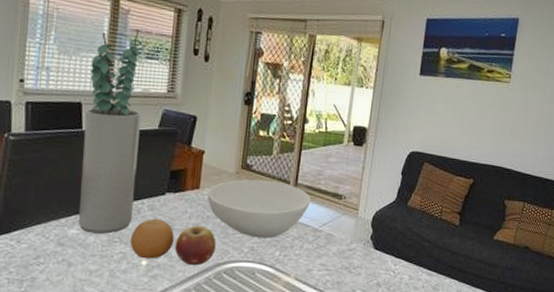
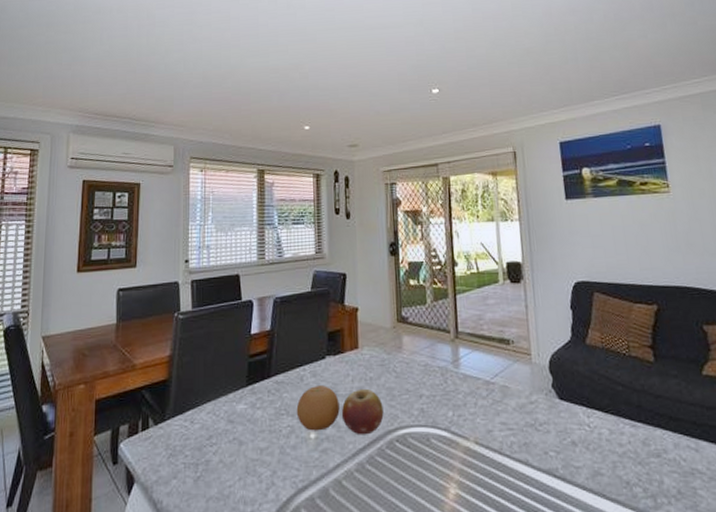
vase: present [78,29,143,234] -> none [243,198,297,407]
bowl: present [207,179,311,239] -> none [366,331,476,398]

